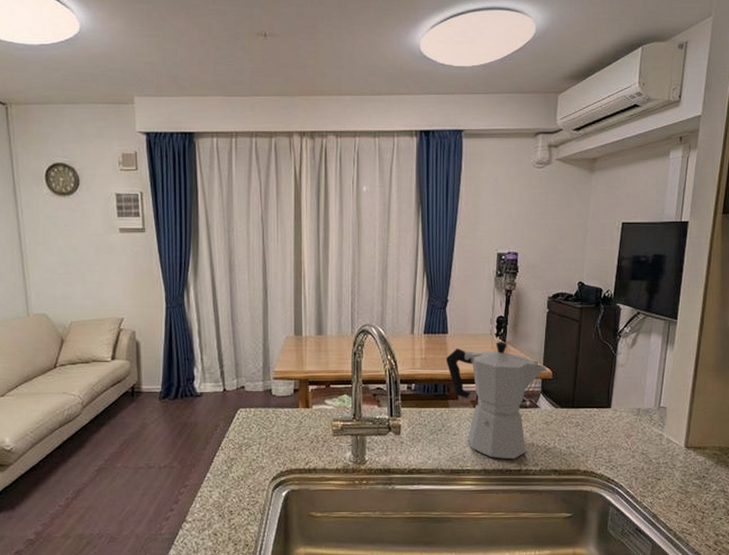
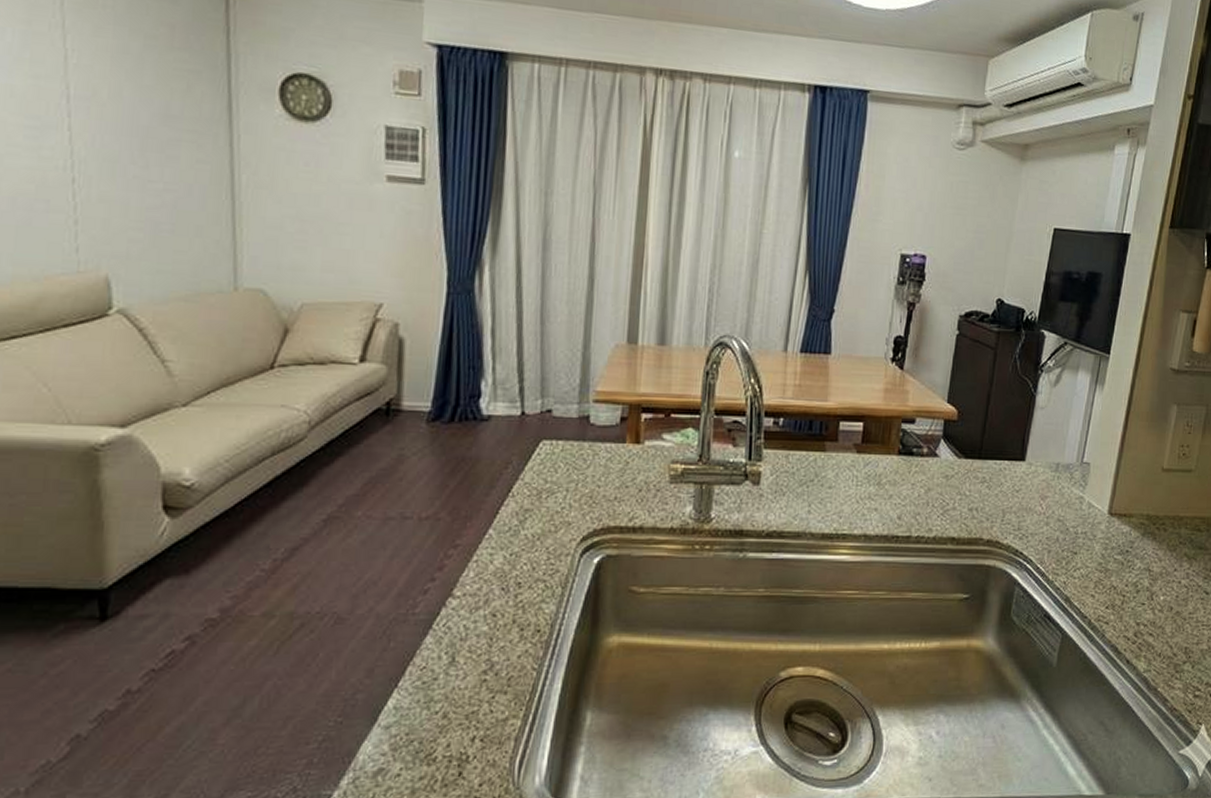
moka pot: present [445,342,547,459] -> none [825,369,952,521]

